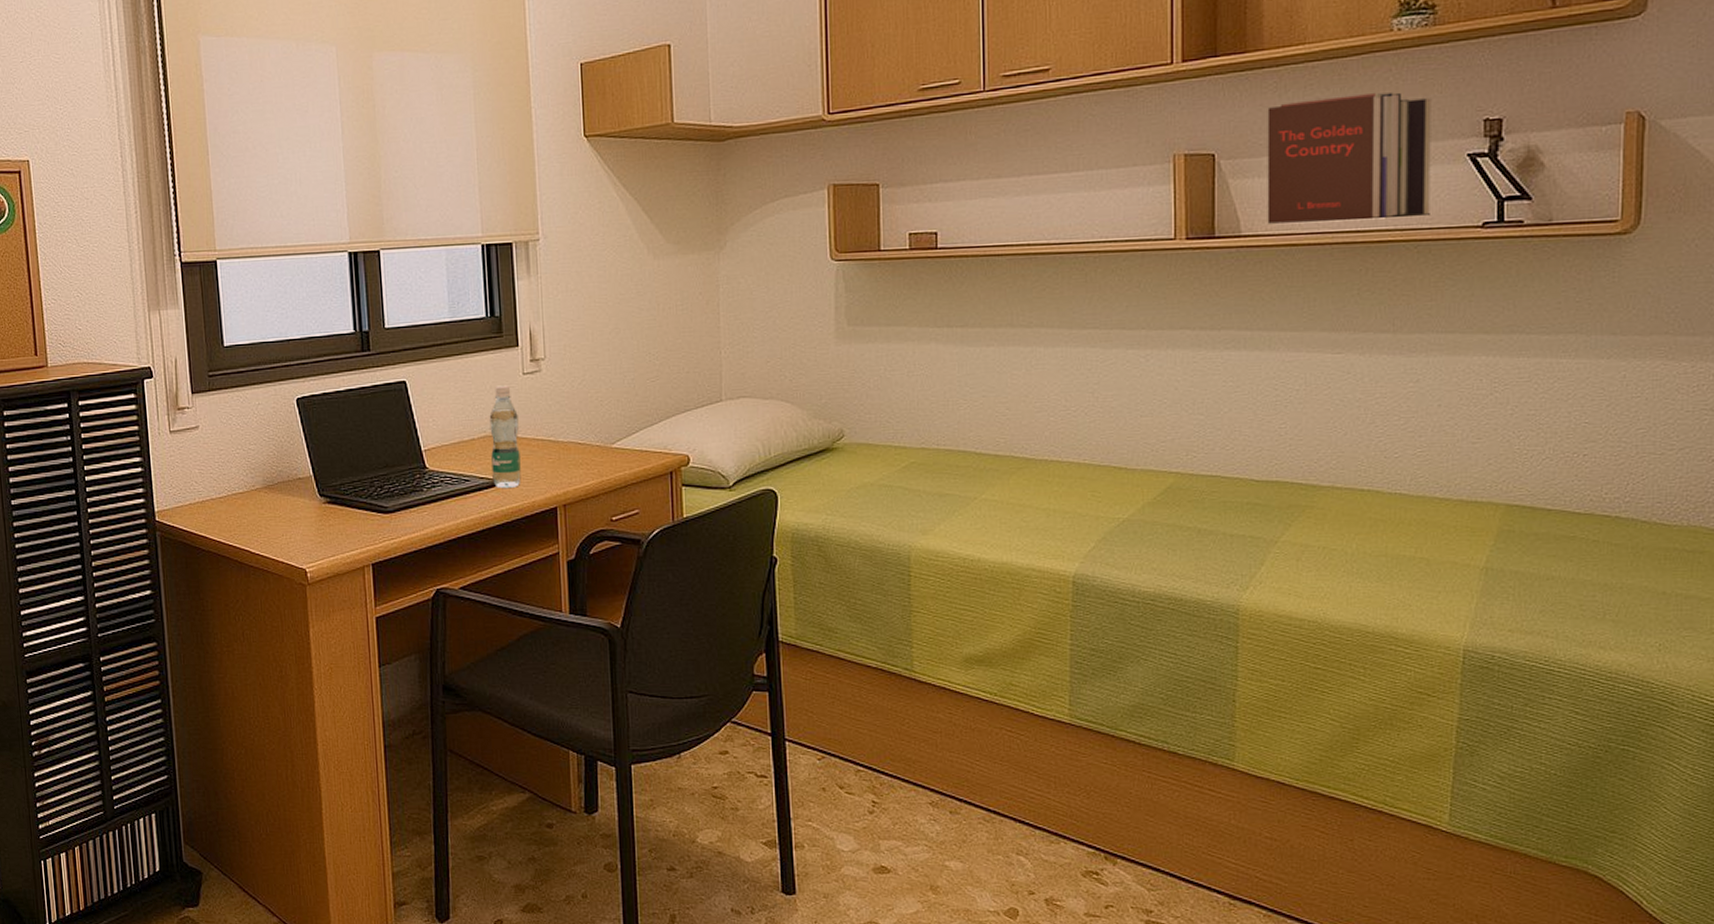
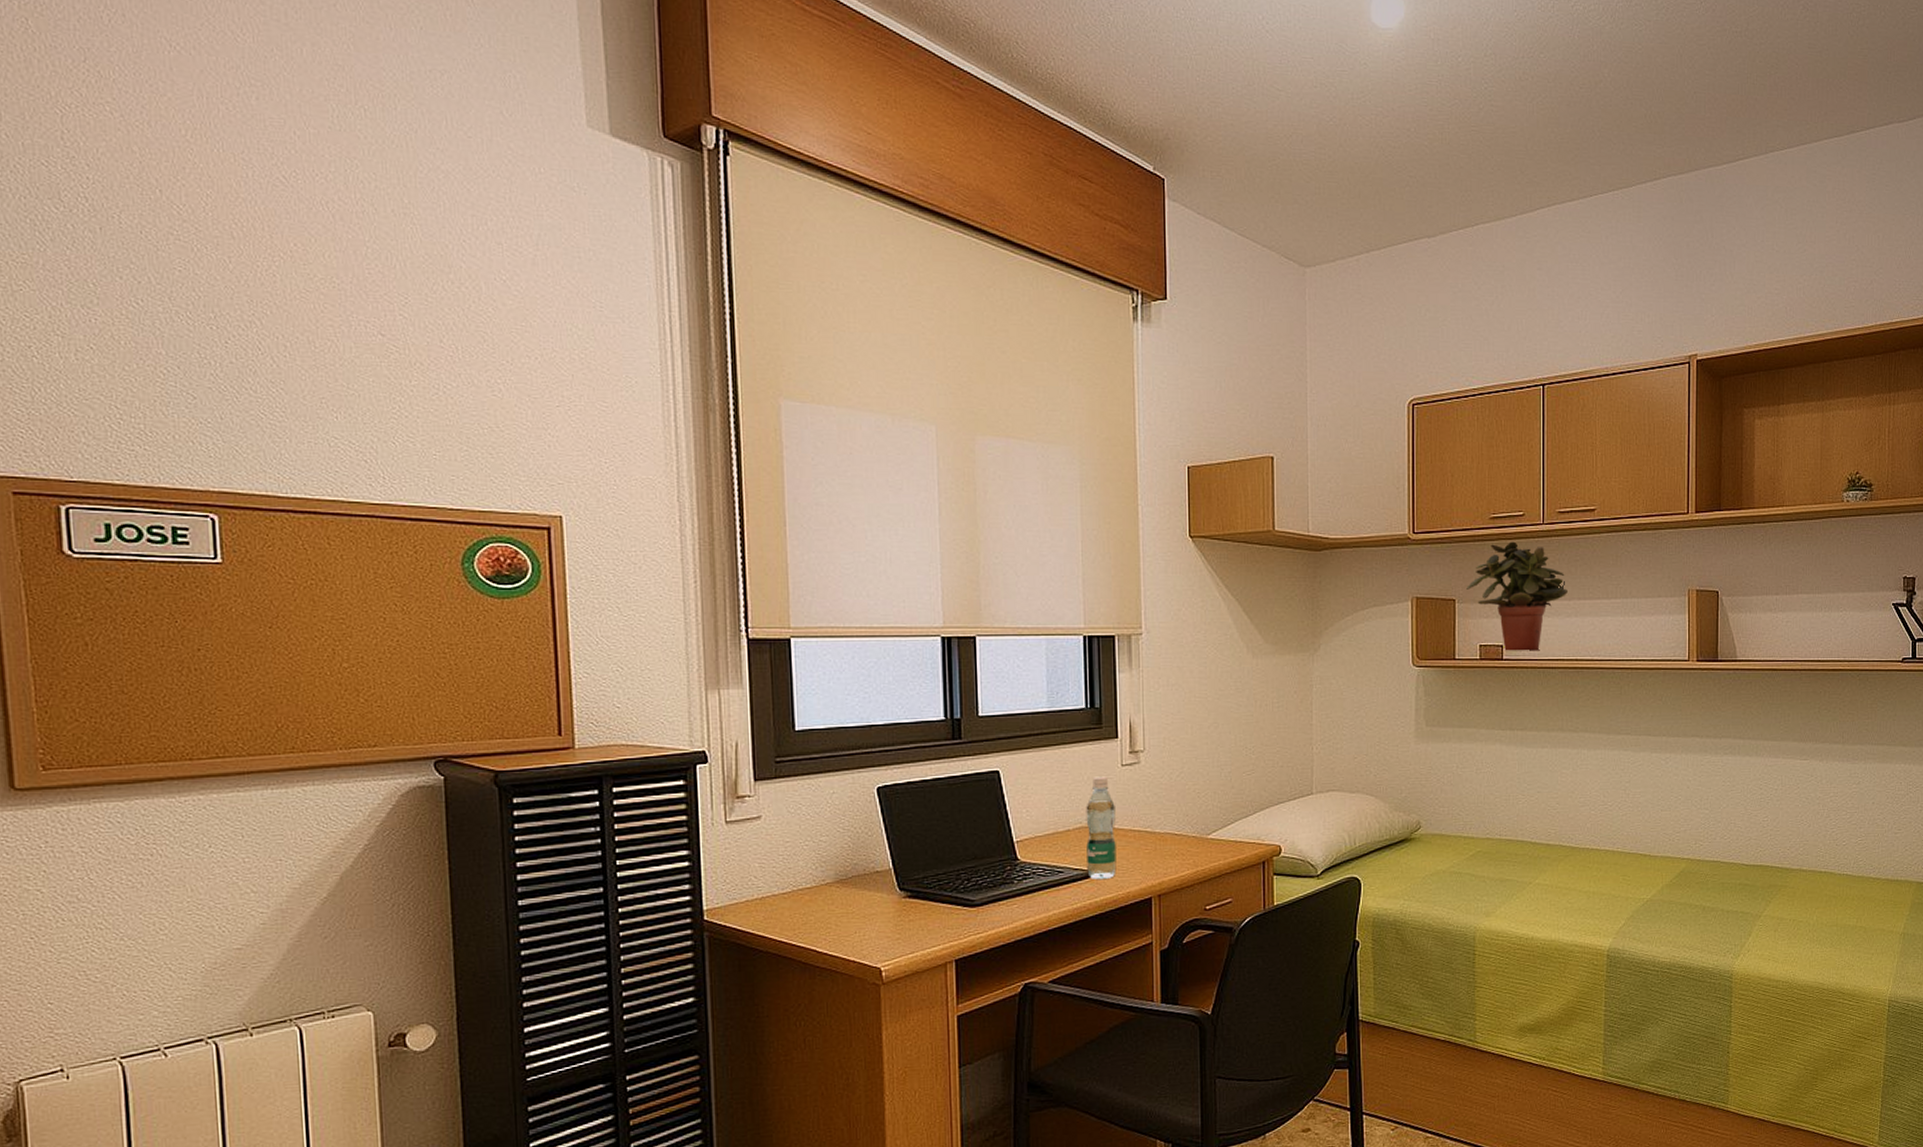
potted plant: none [892,114,1016,239] -> present [1467,541,1568,651]
books: present [1267,92,1431,224] -> none [1756,551,1869,652]

